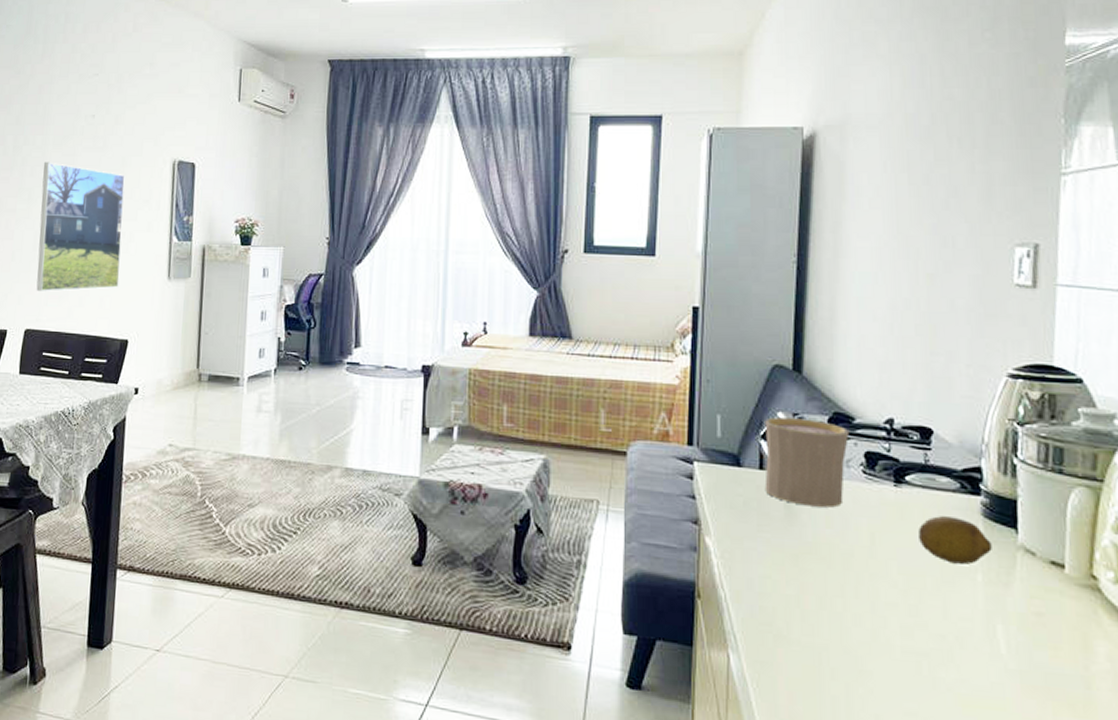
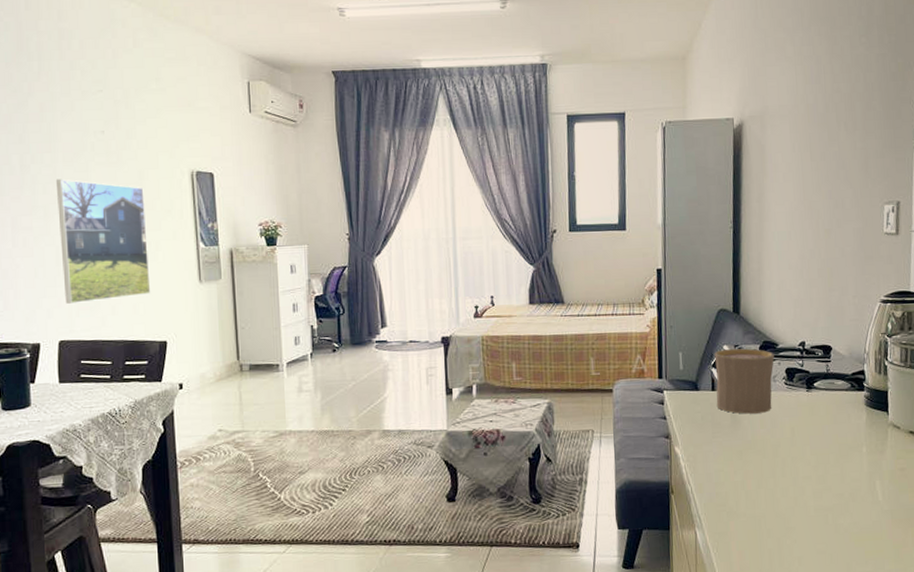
fruit: present [918,516,992,565] -> none [824,409,872,442]

